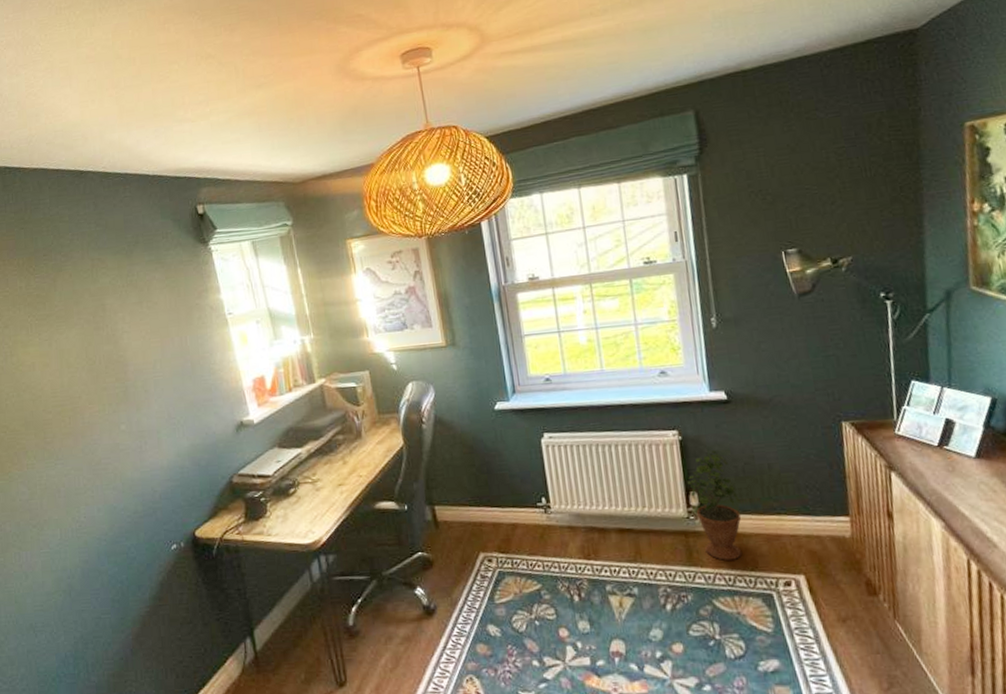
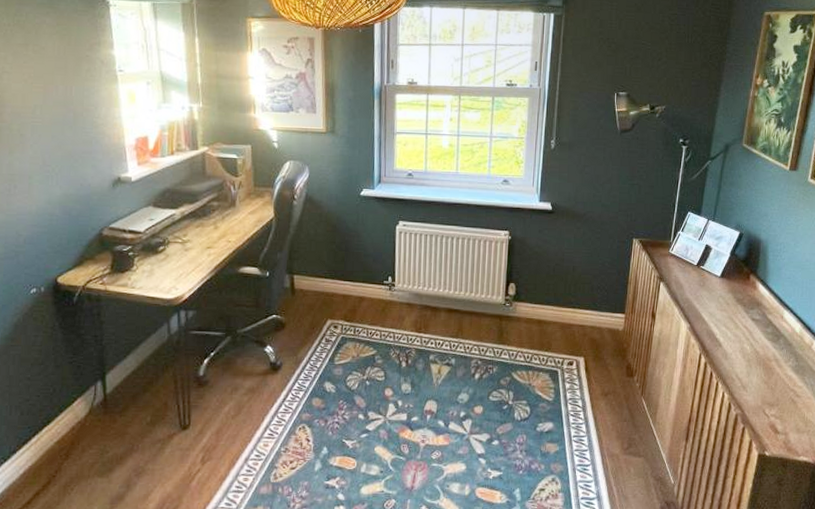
potted plant: present [684,450,742,560] -> none [507,251,546,341]

